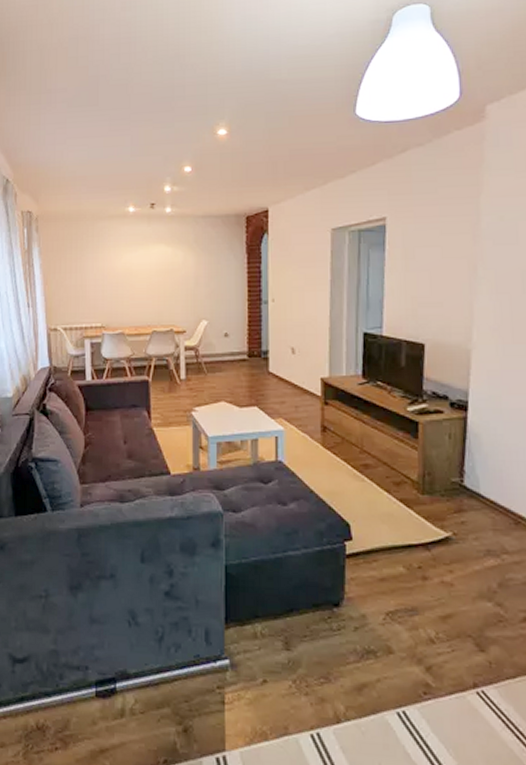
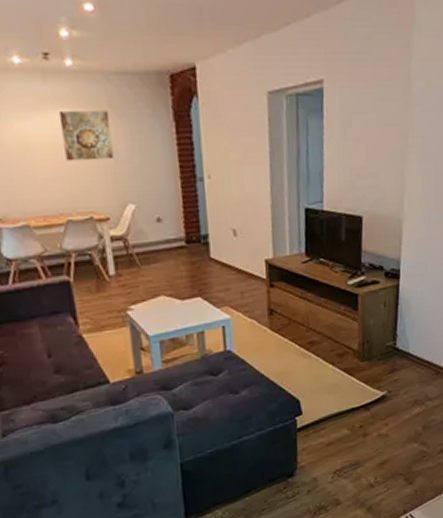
wall art: none [156,245,195,284] -> present [58,111,114,162]

